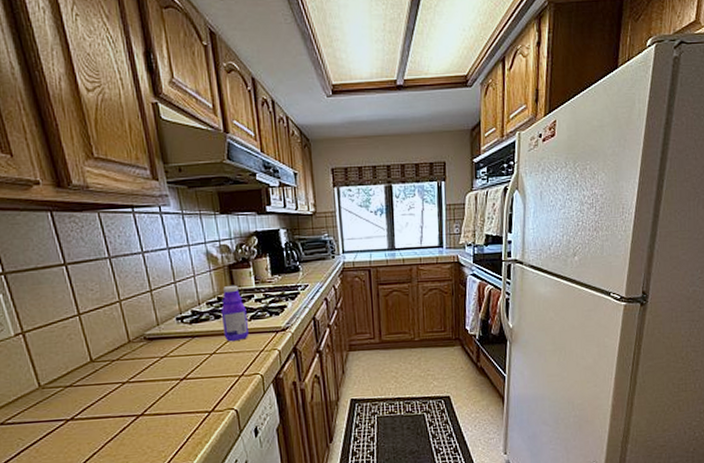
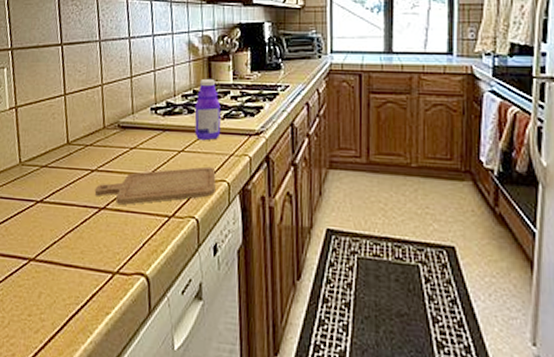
chopping board: none [129,363,250,409] -> present [94,166,216,205]

